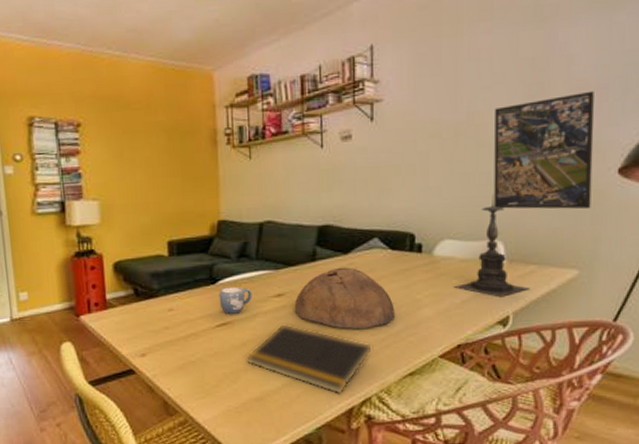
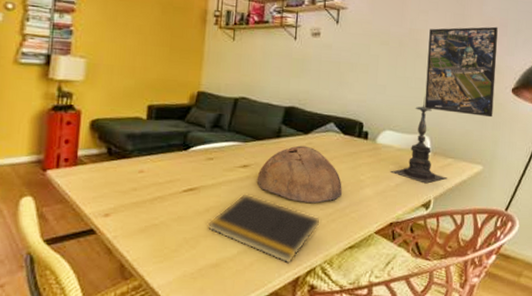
mug: present [219,286,253,314] -> none [189,154,221,180]

